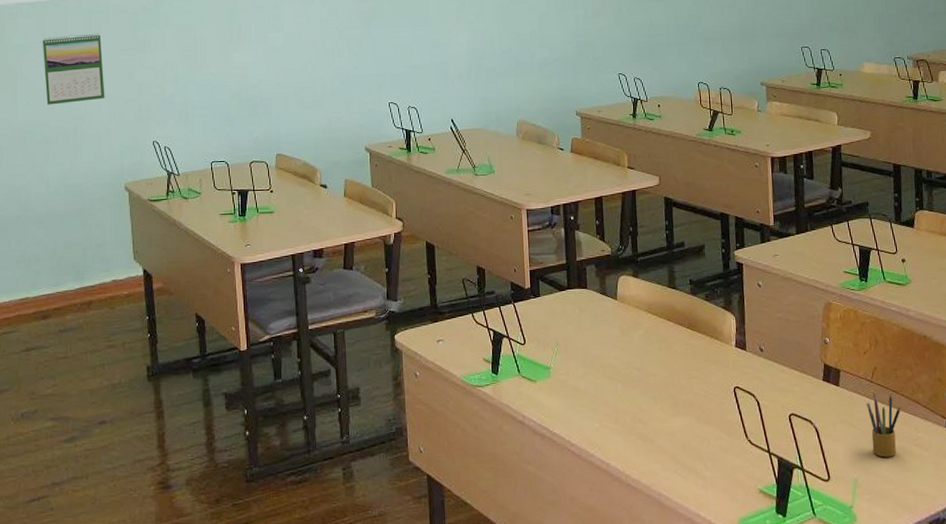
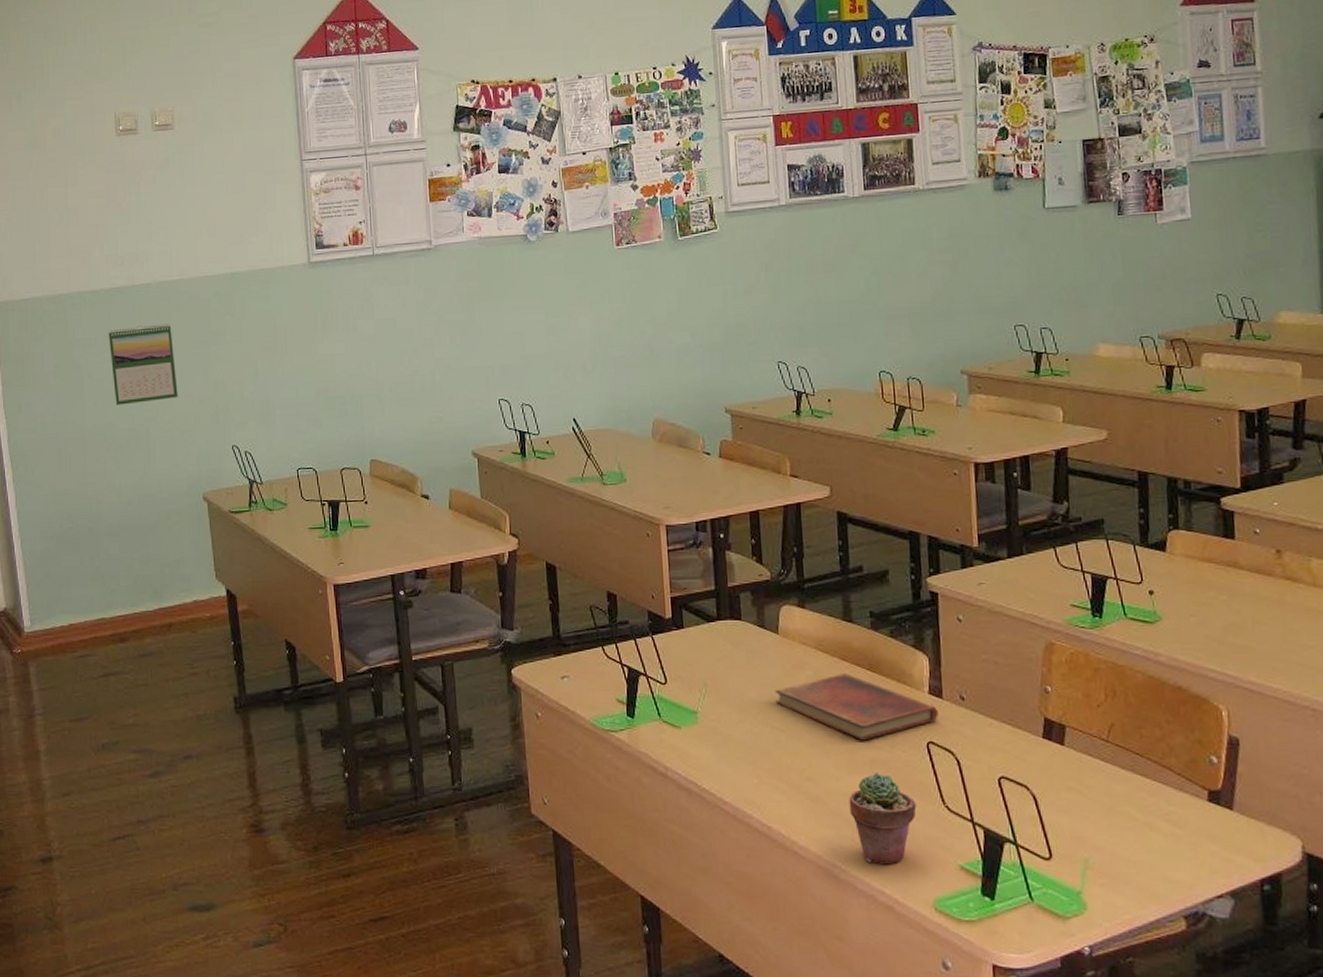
diary: none [614,331,743,388] -> present [775,673,939,741]
potted succulent: none [672,414,726,492] -> present [849,773,917,865]
pencil box: present [866,393,901,458] -> none [1101,755,1147,834]

